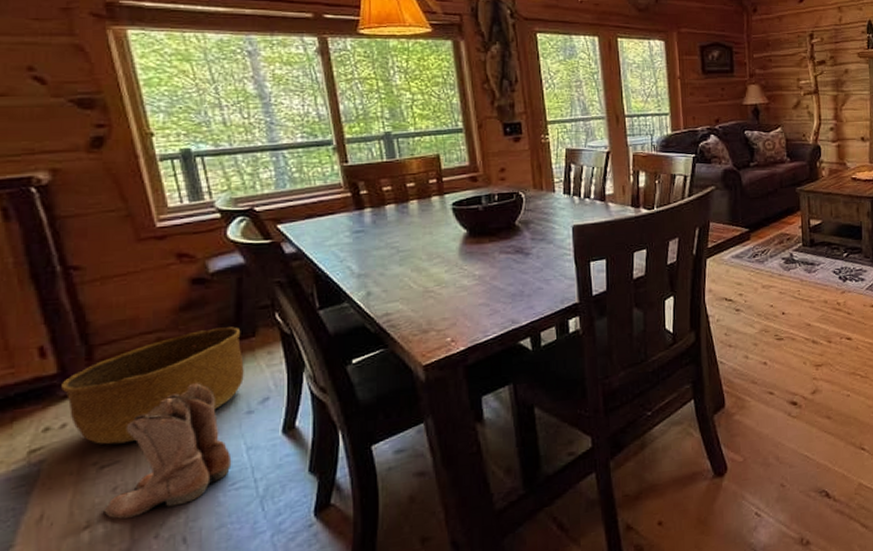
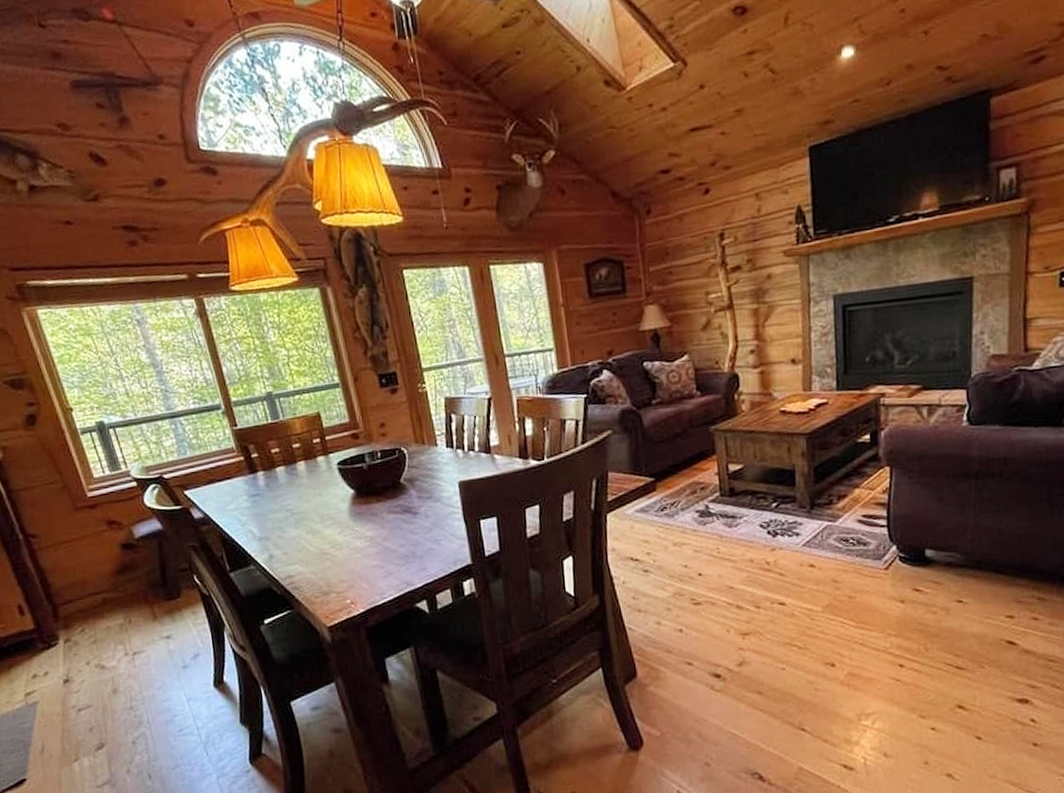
basket: present [61,327,244,445] -> none [39,588,176,691]
boots: present [103,383,232,519] -> none [86,639,177,755]

